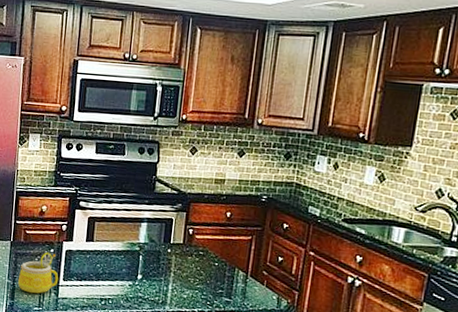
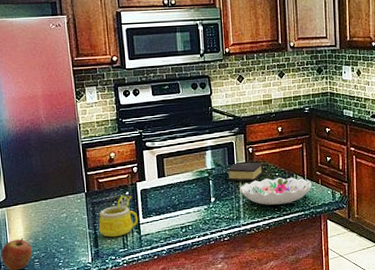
book: none [159,242,203,267] -> present [226,162,265,182]
decorative bowl: none [171,266,255,300] -> present [240,177,312,205]

